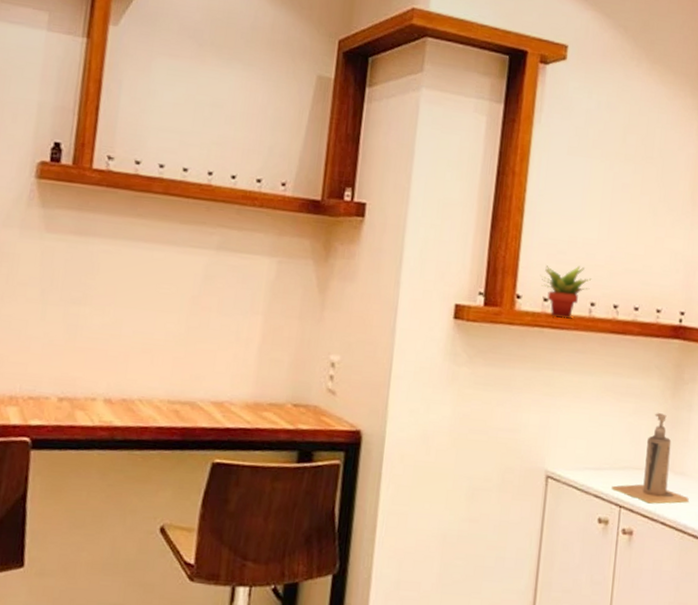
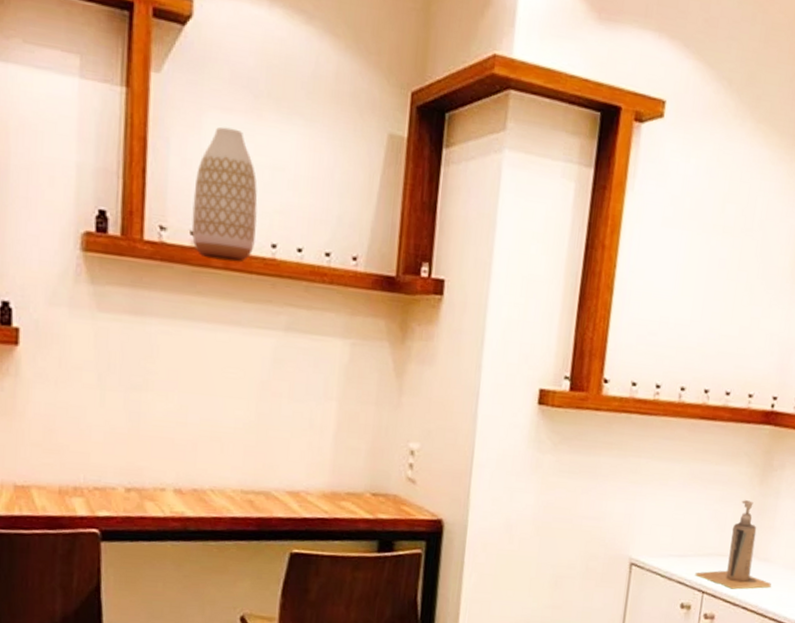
vase: none [136,70,198,188] -> present [191,126,258,262]
succulent plant: present [540,265,592,319] -> none [628,348,683,404]

